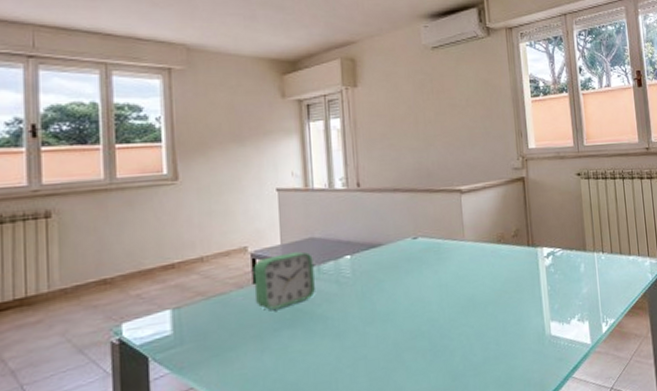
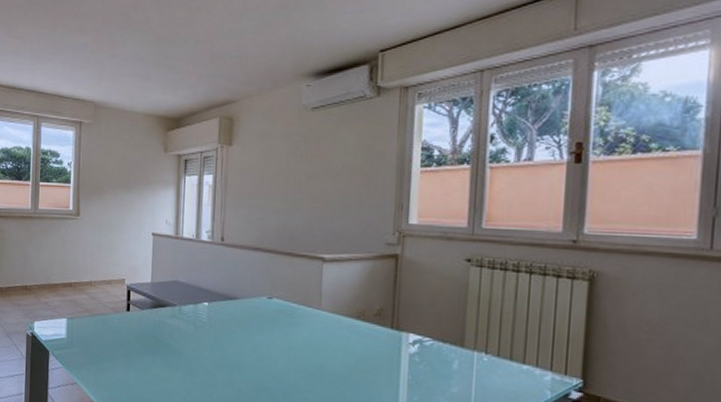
alarm clock: present [253,251,315,310] -> none [127,290,176,336]

